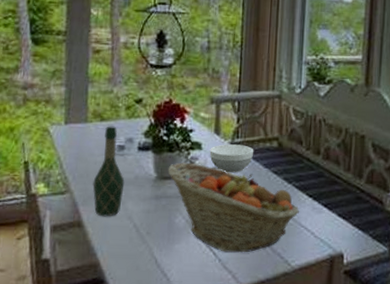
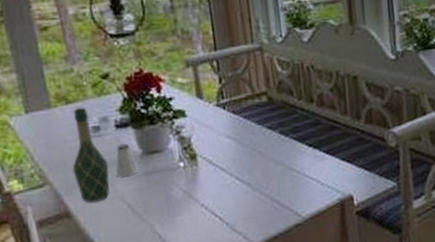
saltshaker: none [129,165,151,197] -> present [115,143,140,177]
fruit basket: present [168,162,300,253] -> none [153,131,302,216]
bowl: present [209,144,254,173] -> none [195,105,244,136]

